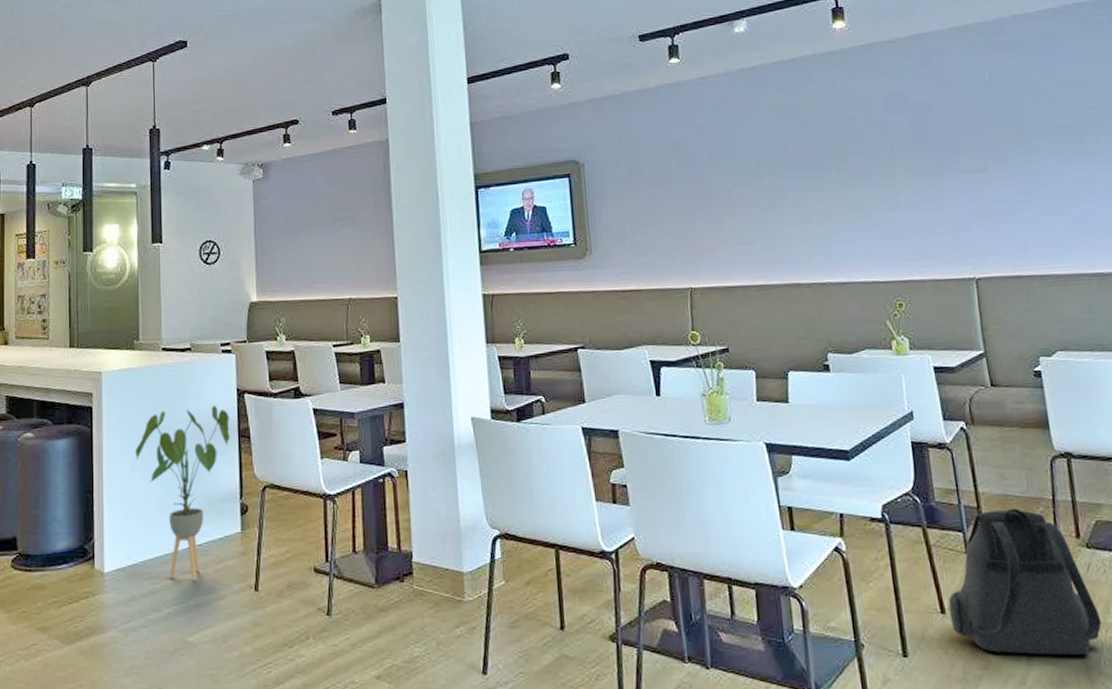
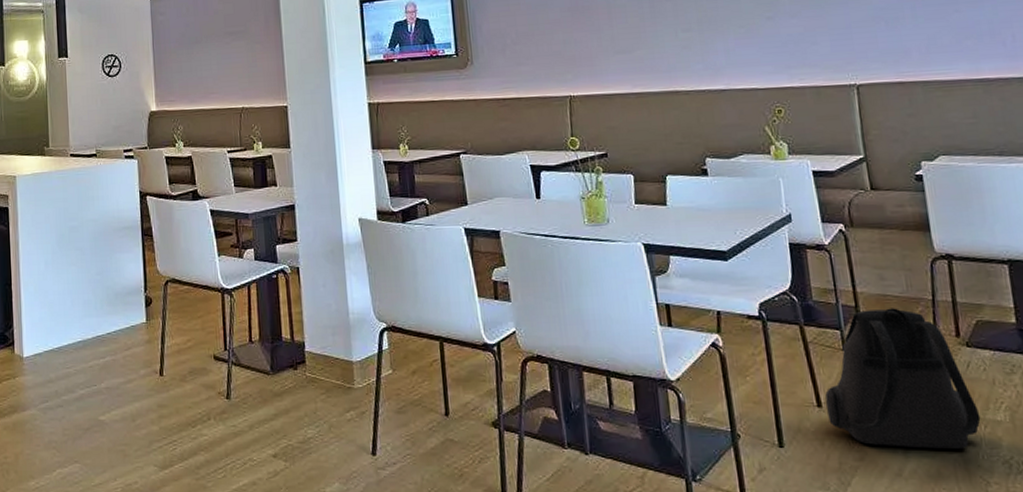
house plant: present [135,405,230,581] -> none [48,206,134,366]

